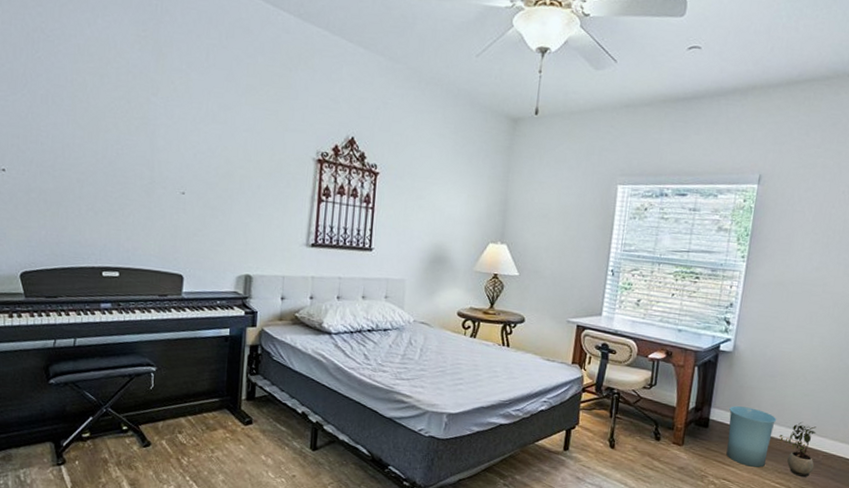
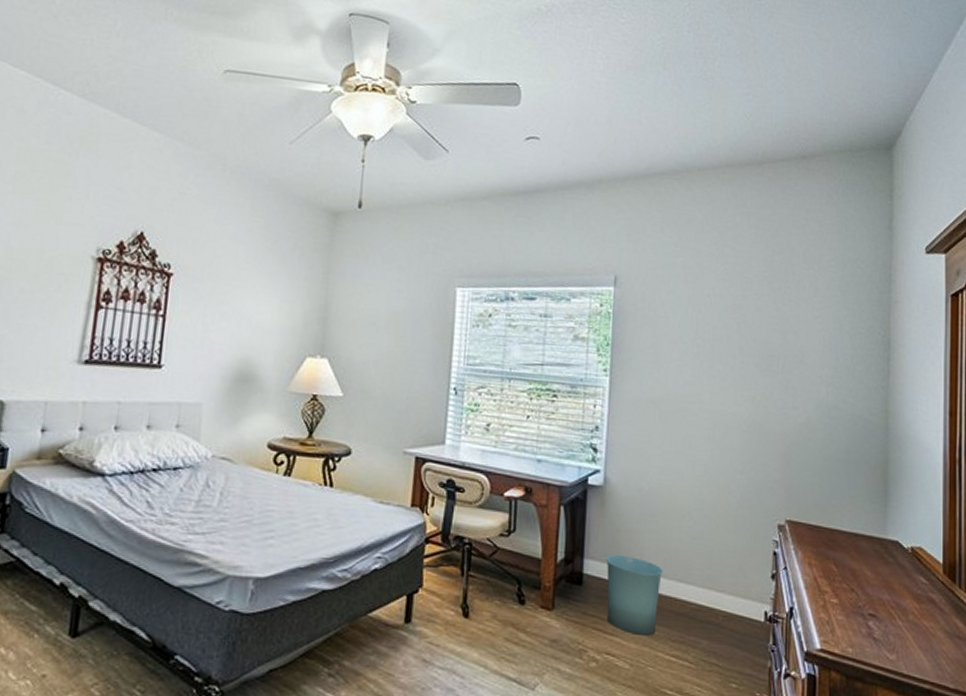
potted plant: present [779,421,817,477] -> none [668,572,715,646]

